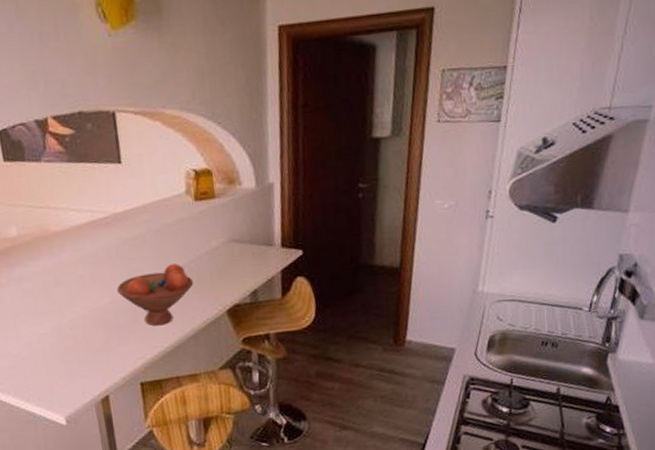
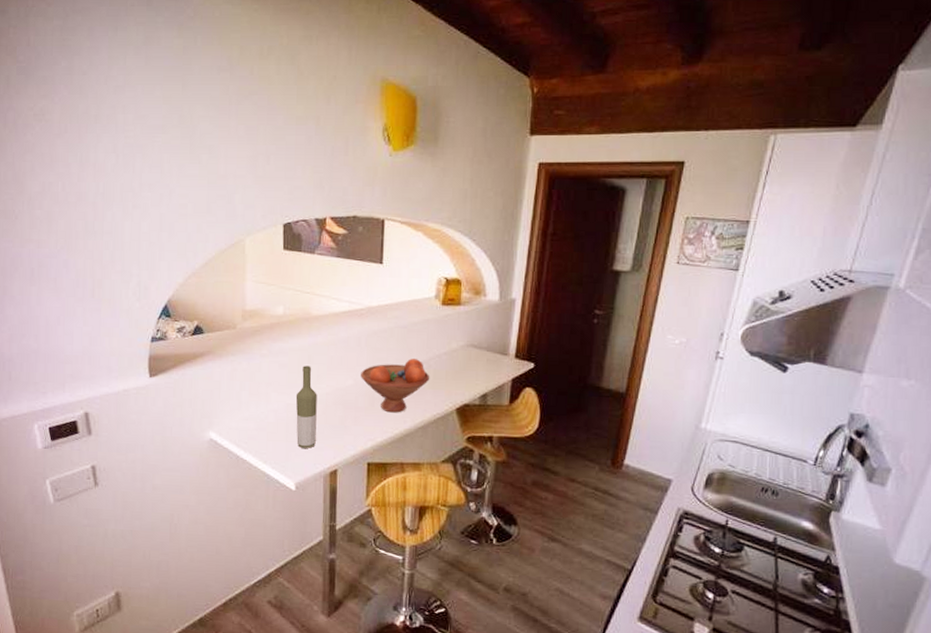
bottle: none [48,289,80,379] -> present [295,366,317,448]

